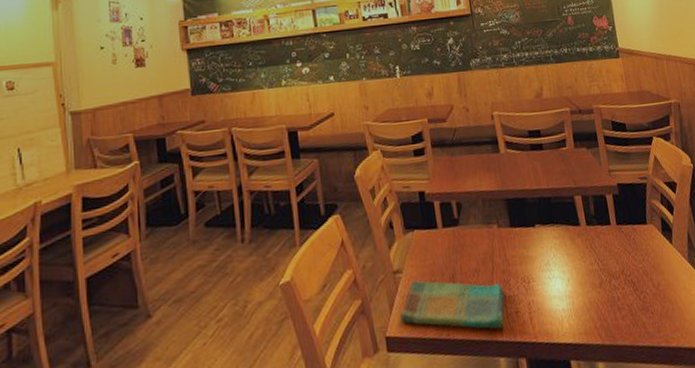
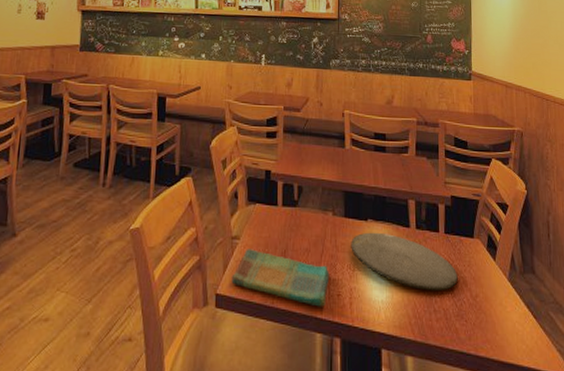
plate: none [521,236,638,290] -> present [351,232,458,291]

